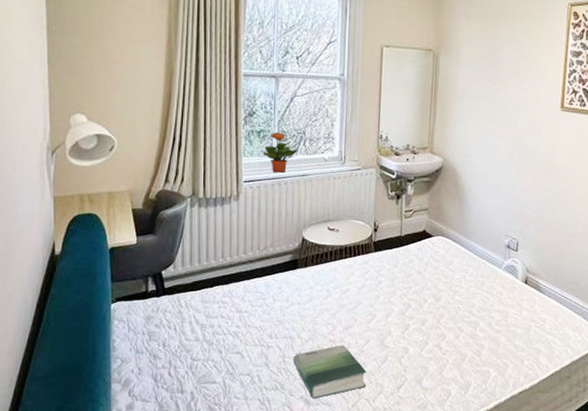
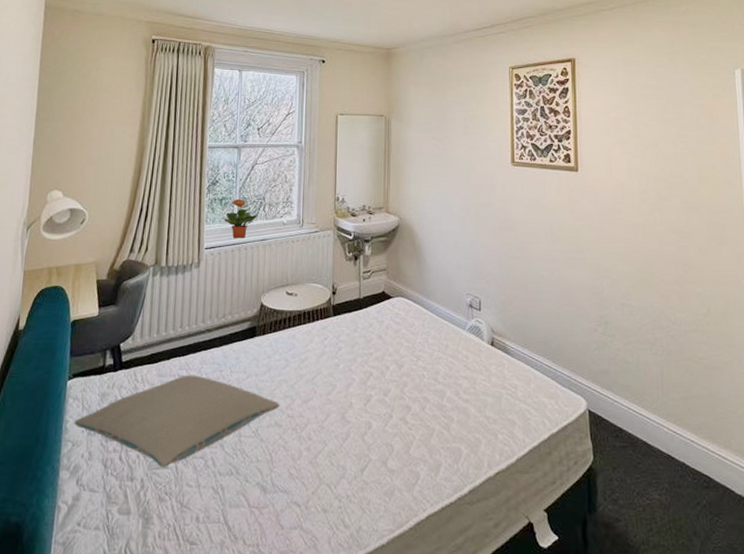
pillow: none [121,301,322,383] -> present [74,375,280,468]
book: present [293,345,367,399] -> none [249,420,328,485]

